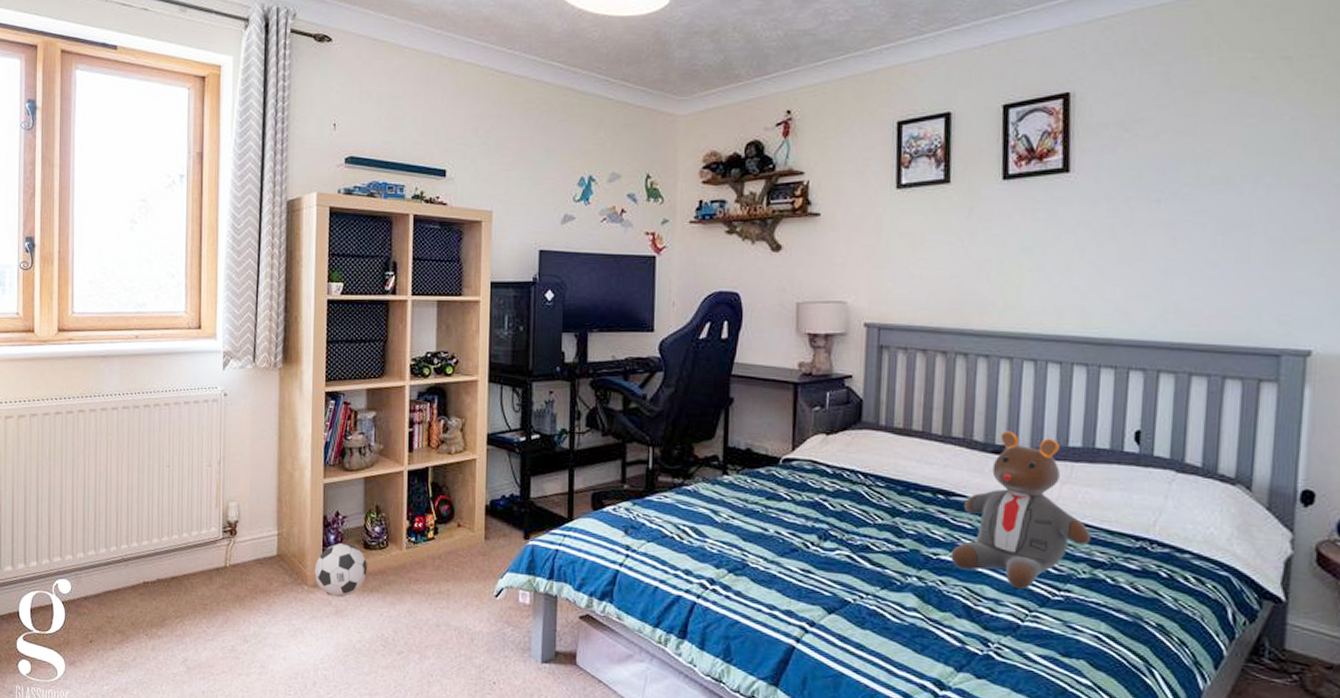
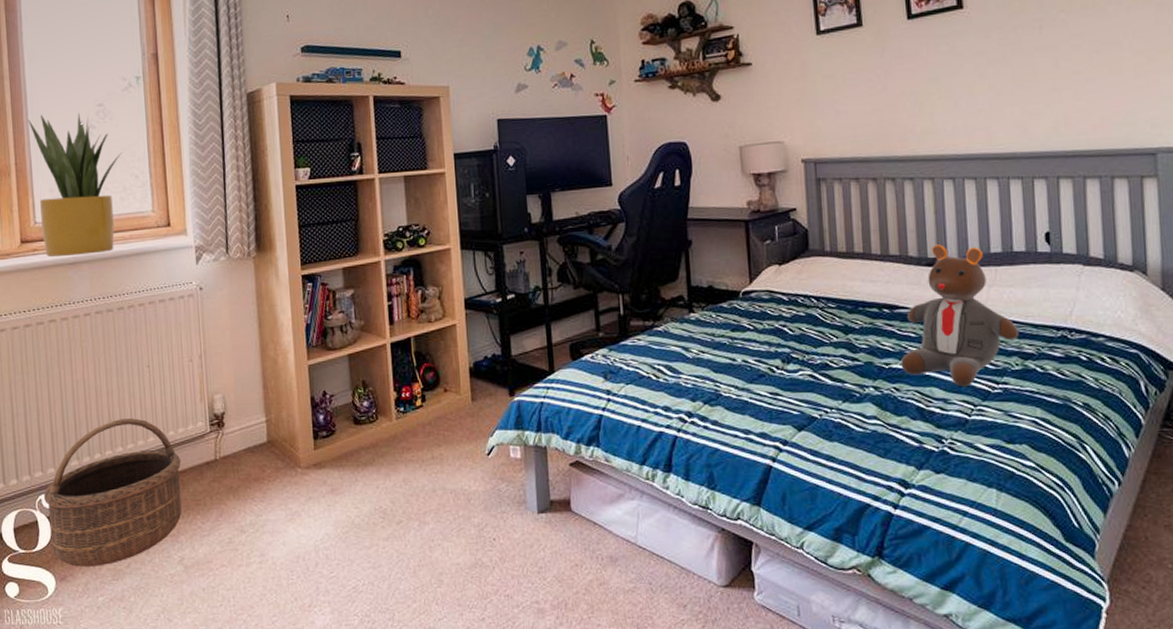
basket: none [61,514,192,656] -> present [44,417,182,567]
planter: none [73,205,161,349] -> present [28,113,123,257]
soccer ball: present [314,542,368,598] -> none [306,421,360,476]

